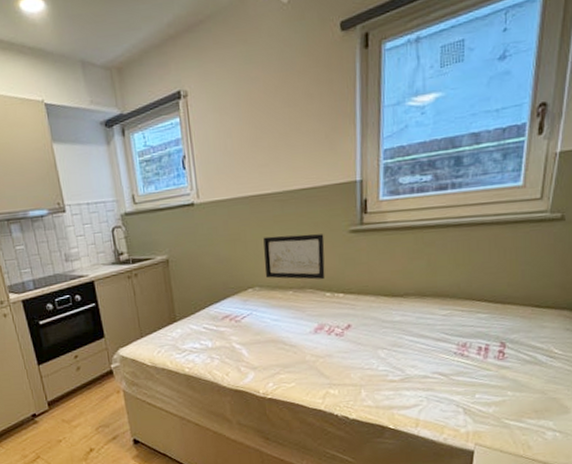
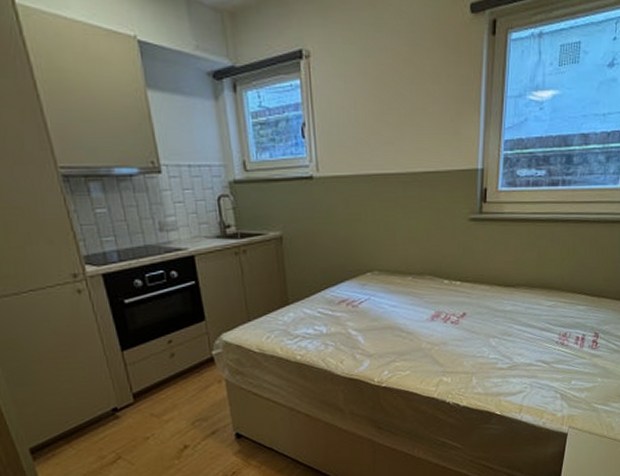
wall art: present [263,234,325,280] -> none [385,218,445,267]

